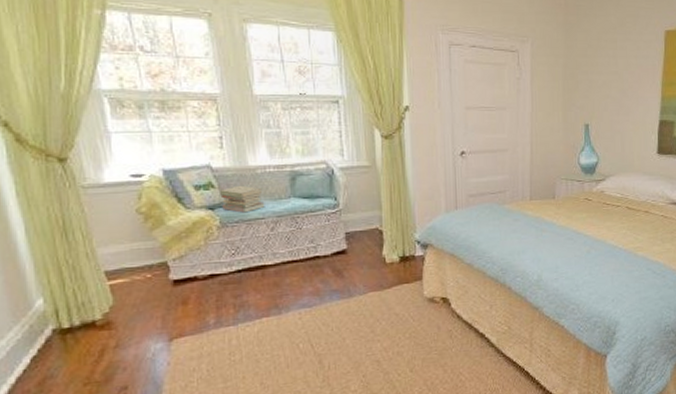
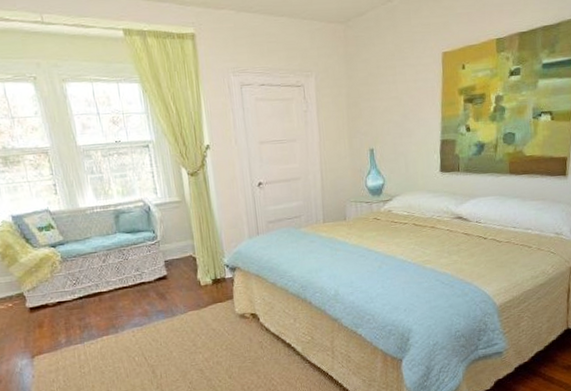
books: present [220,185,265,213] -> none [58,225,96,249]

